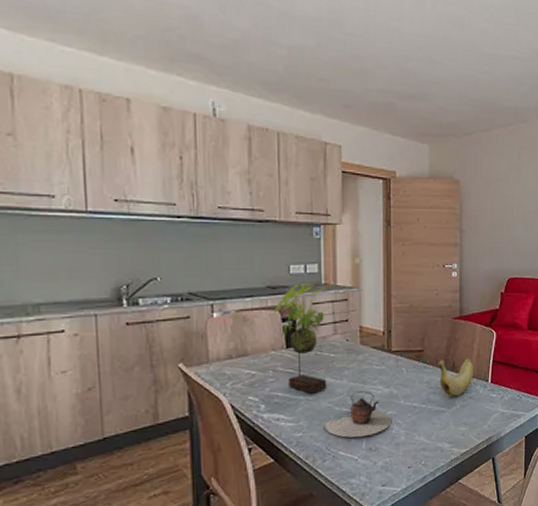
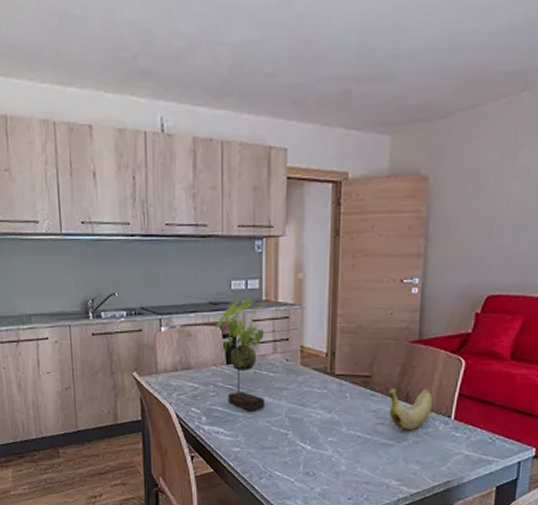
teapot: present [324,391,392,438] -> none [261,414,333,461]

